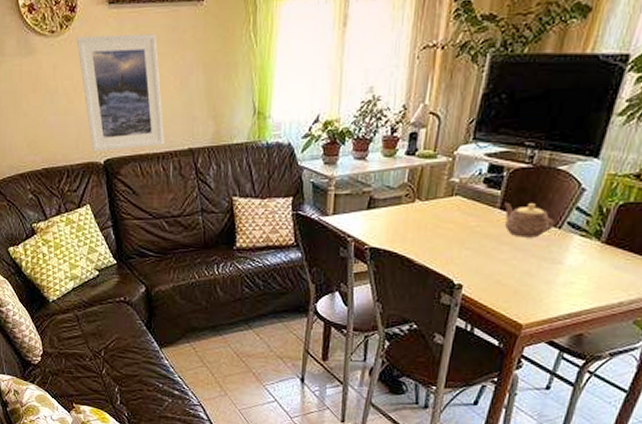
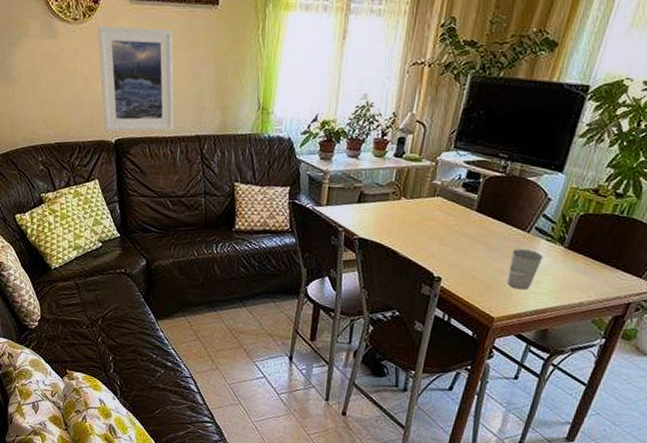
teapot: present [504,202,554,238] -> none [480,205,524,239]
cup: none [536,248,577,292] -> present [507,249,543,290]

